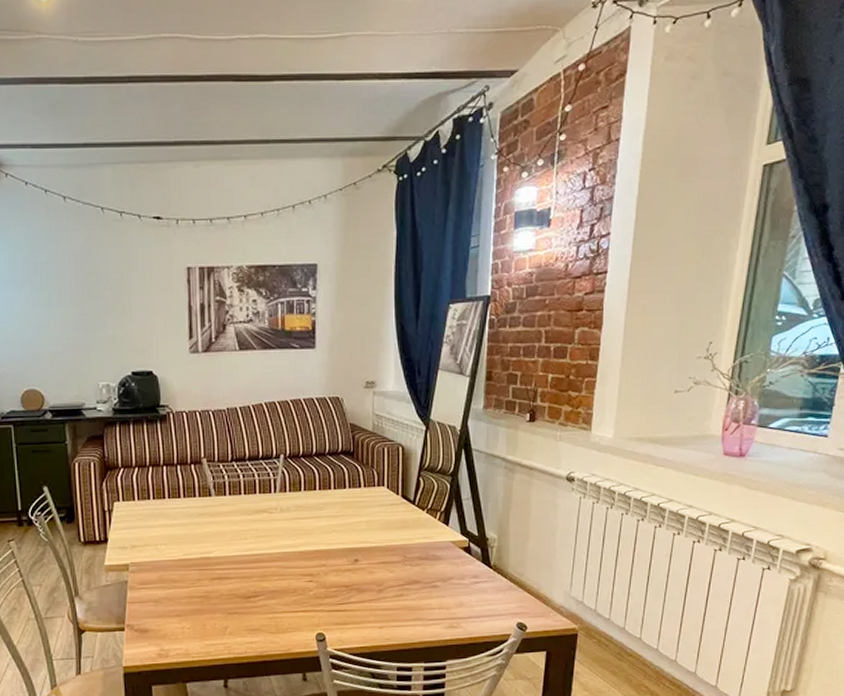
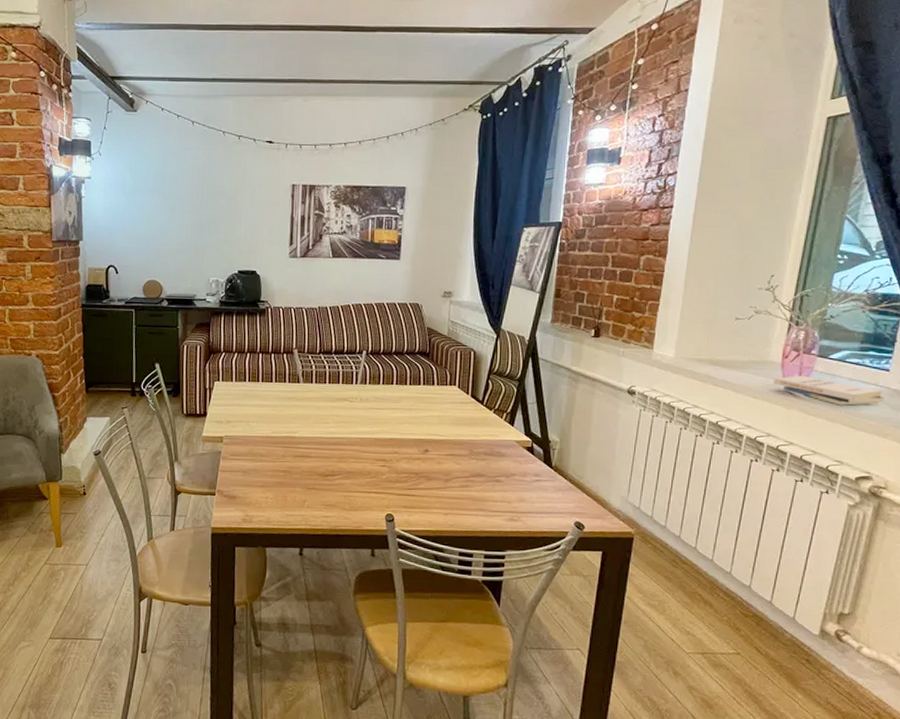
books: none [714,447,823,477] -> present [774,375,884,406]

